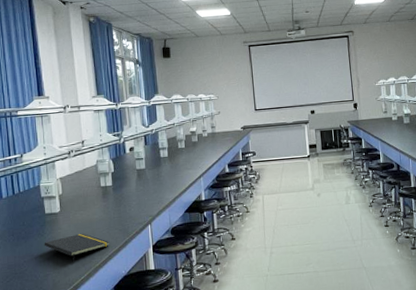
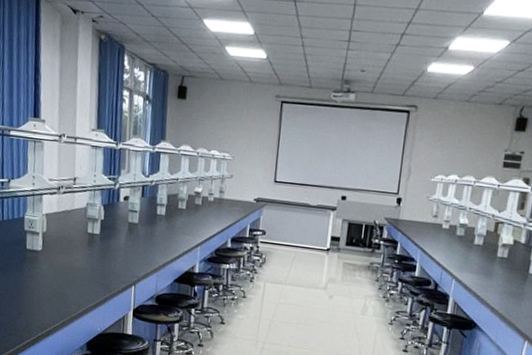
notepad: present [44,233,110,264] -> none [21,278,89,309]

